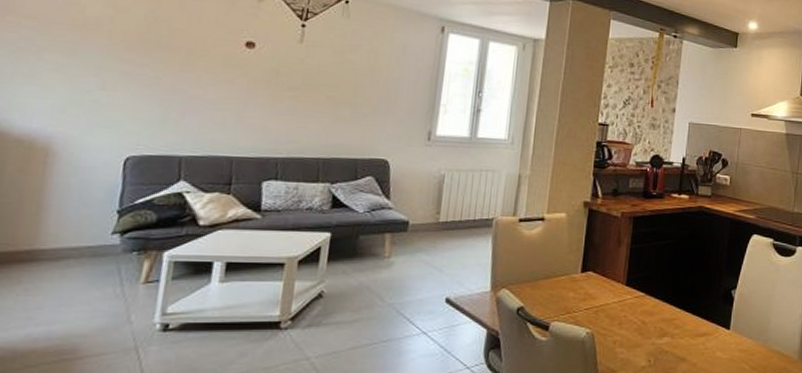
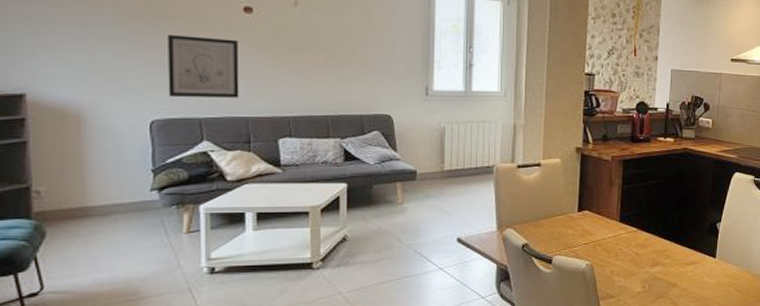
wall art: none [150,67,235,136] -> present [168,35,239,98]

